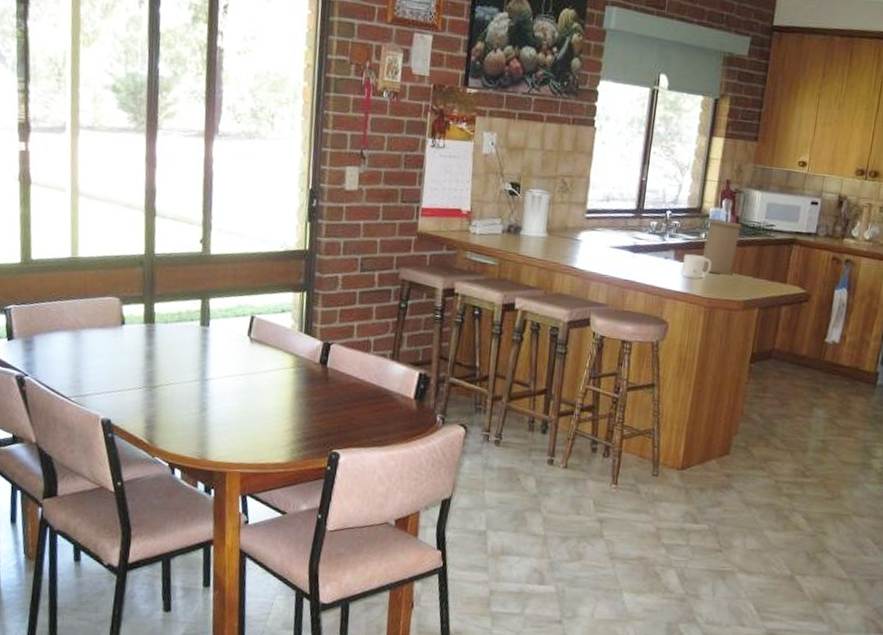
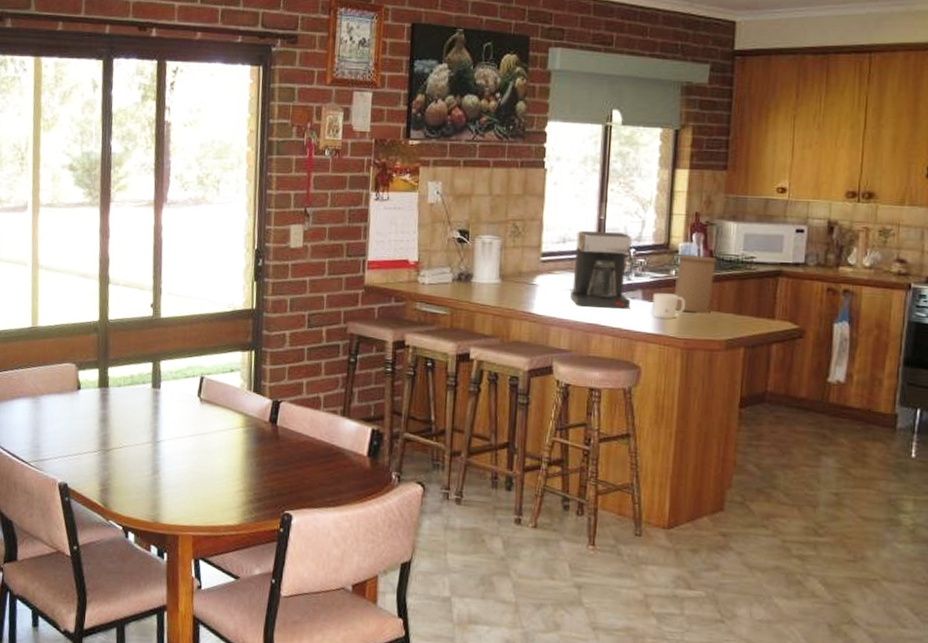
coffee maker: none [610,190,669,268] -> present [570,230,632,309]

